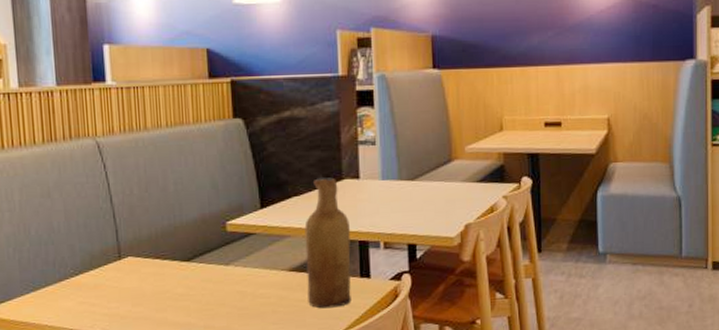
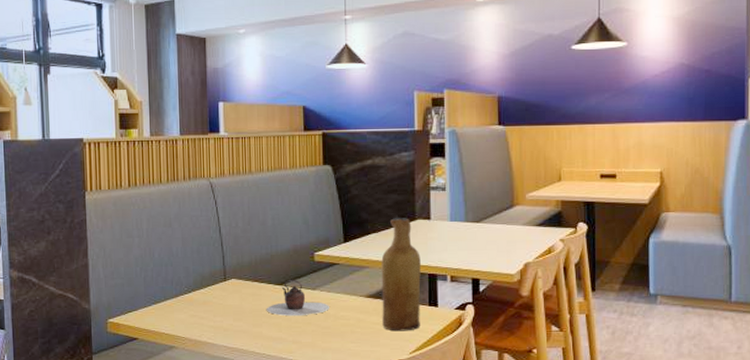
teapot: none [170,253,246,297] -> present [266,279,329,316]

